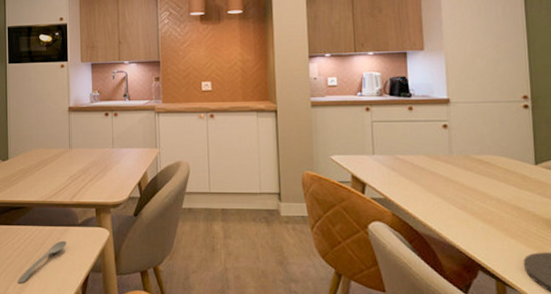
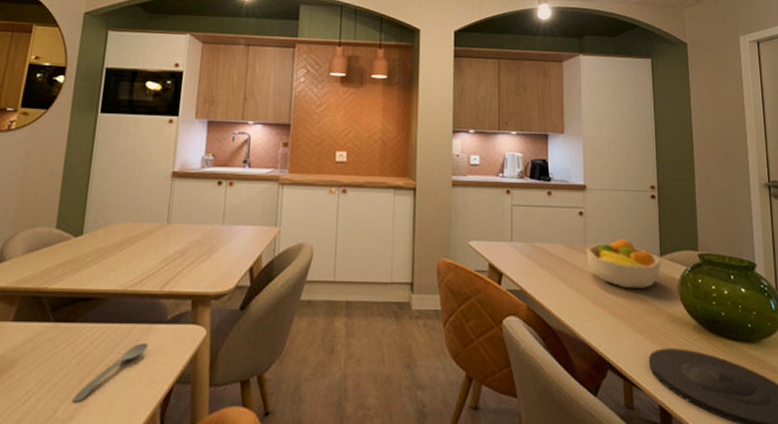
fruit bowl: none [452,149,537,196] -> present [586,238,662,288]

